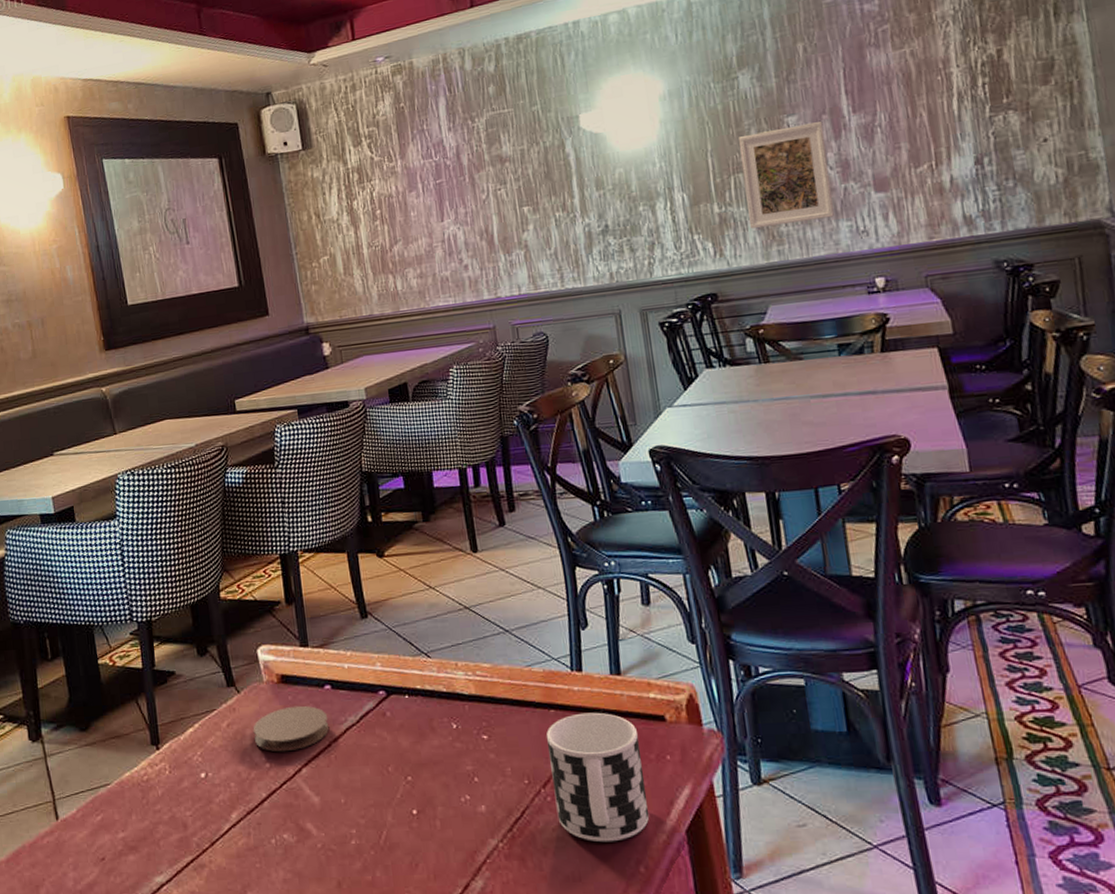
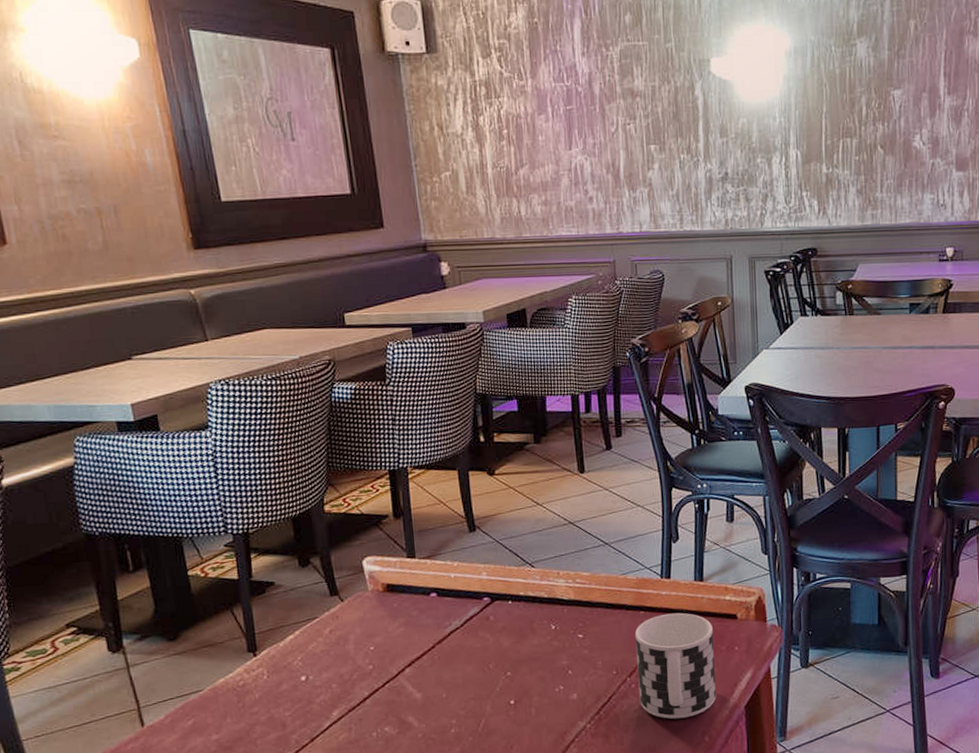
coaster: present [253,705,330,752] -> none [356,612,434,655]
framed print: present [739,121,834,228] -> none [850,99,922,191]

